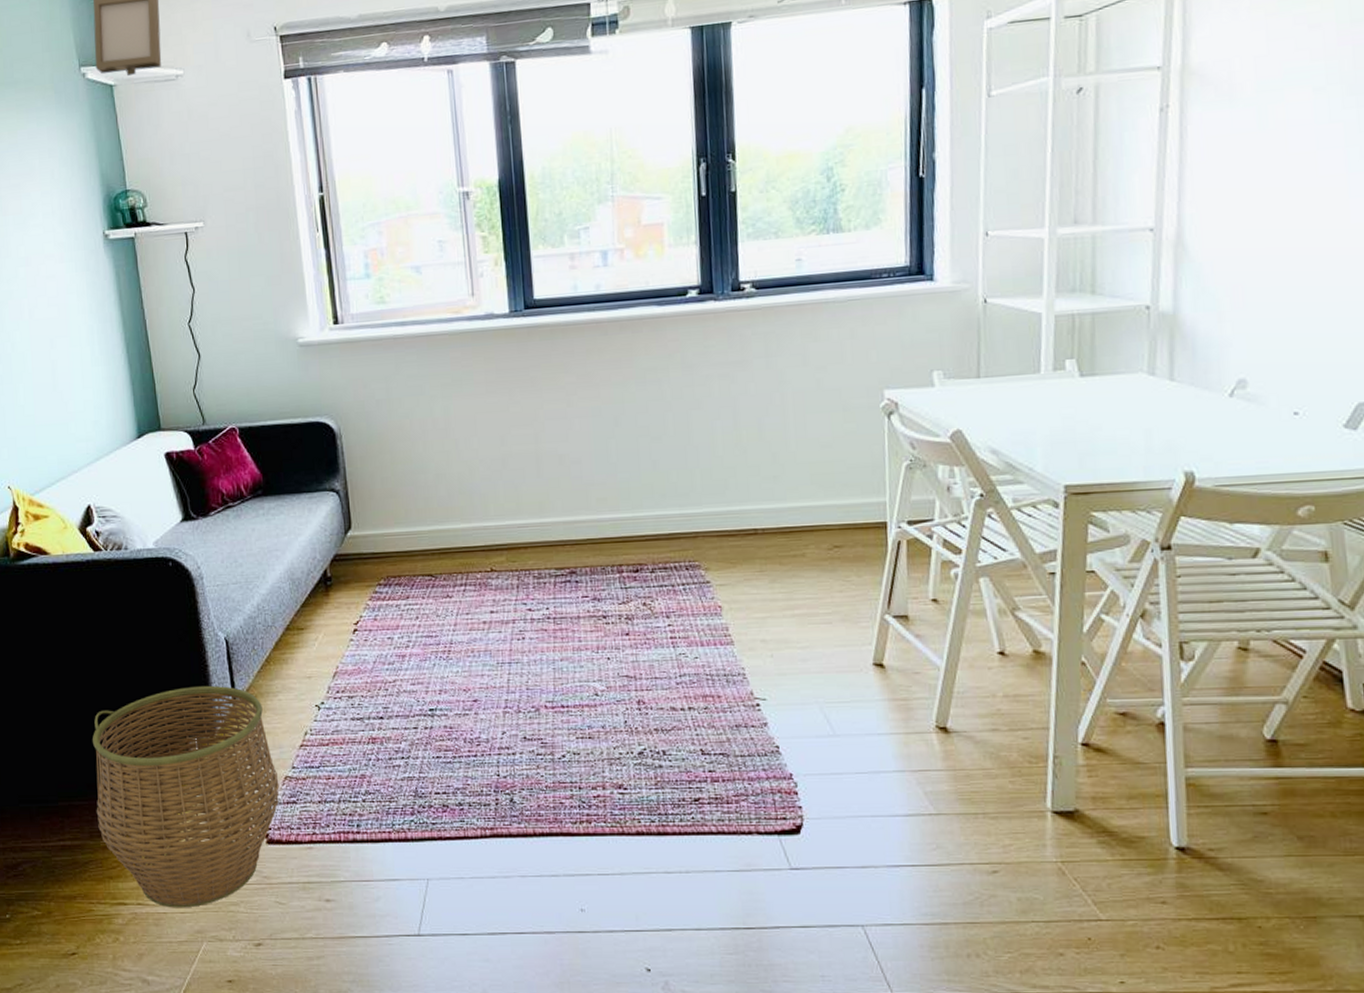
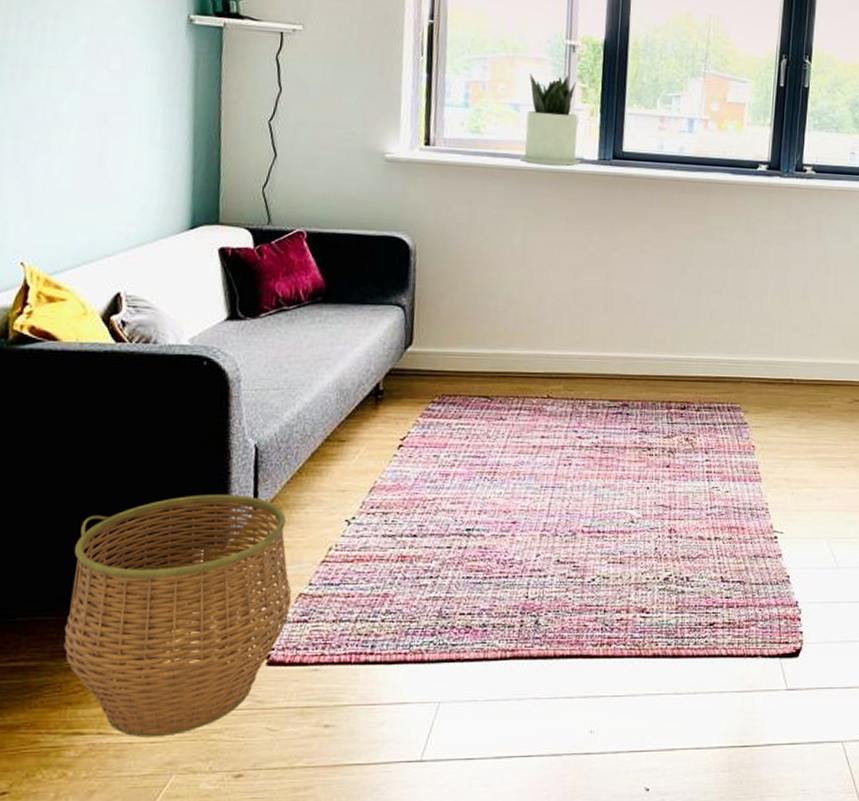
planter: none [426,226,491,328] -> present [519,74,580,167]

